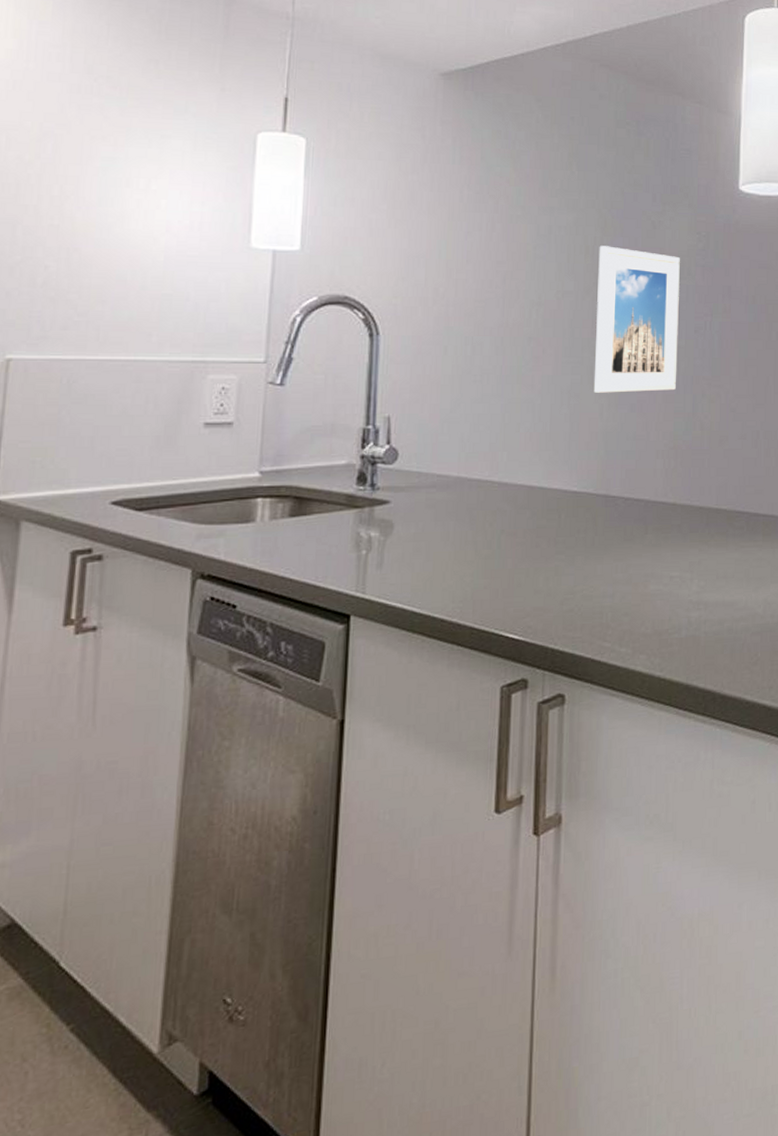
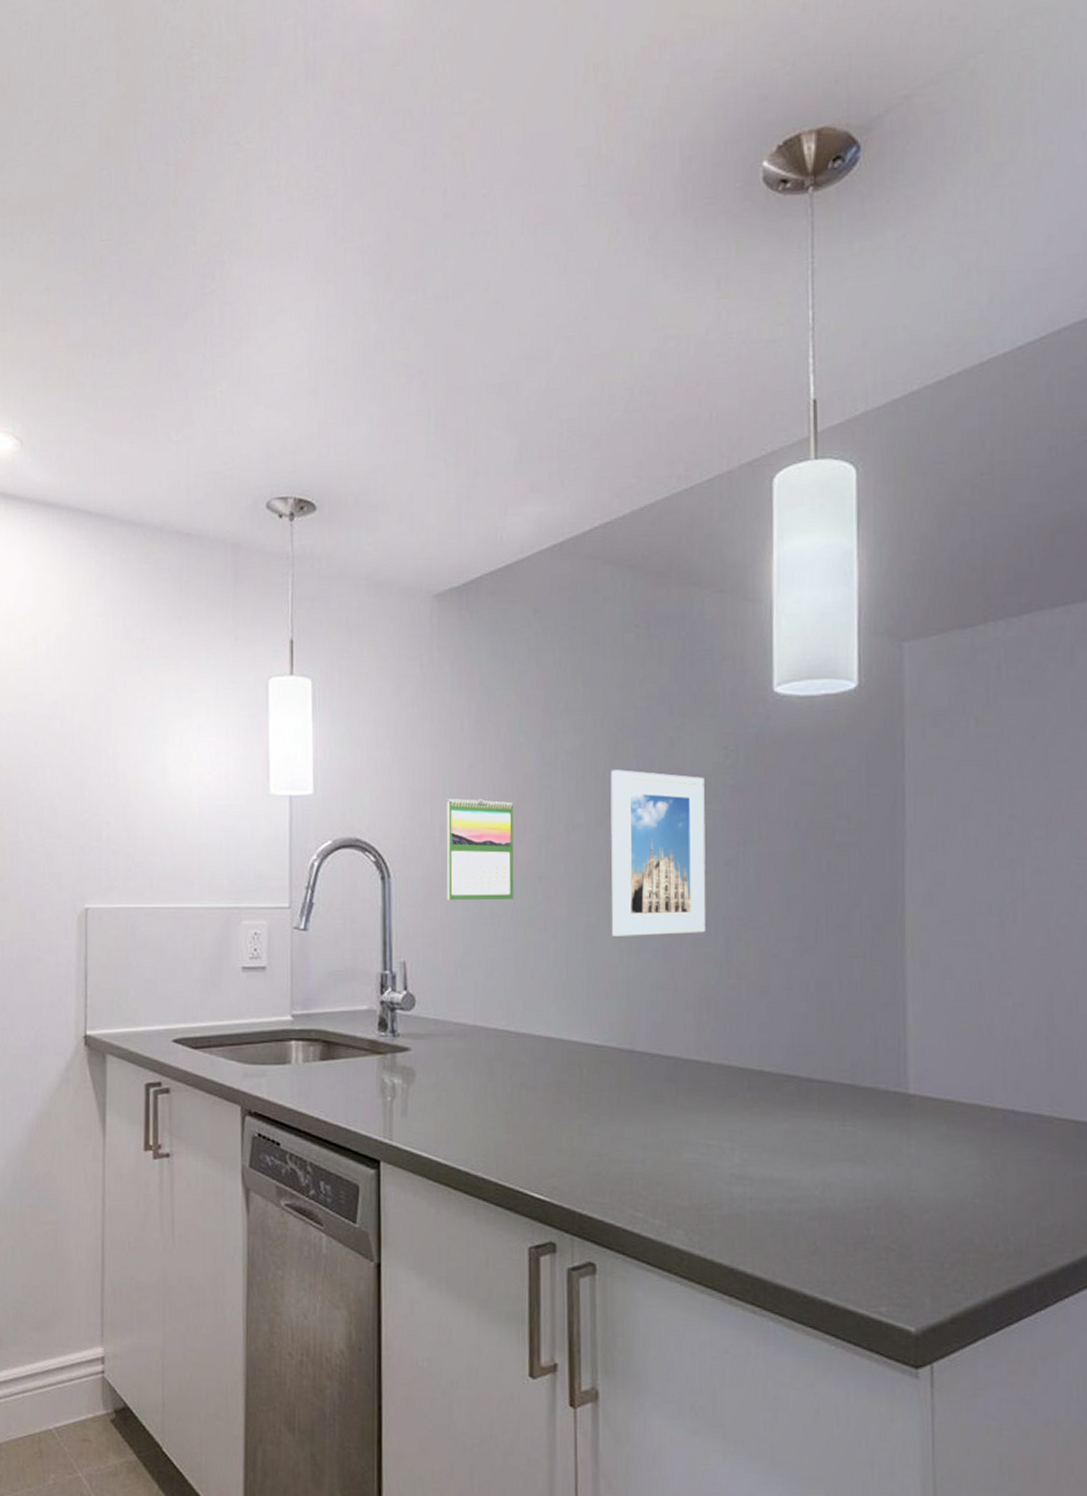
calendar: none [437,263,507,359] -> present [446,798,514,901]

